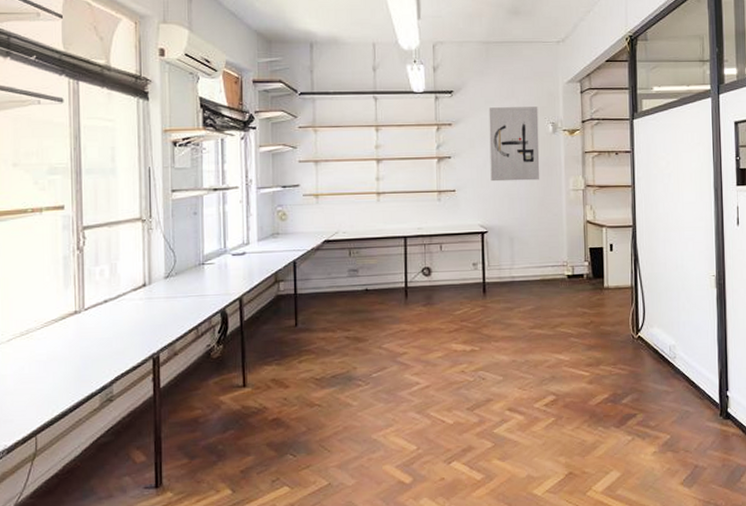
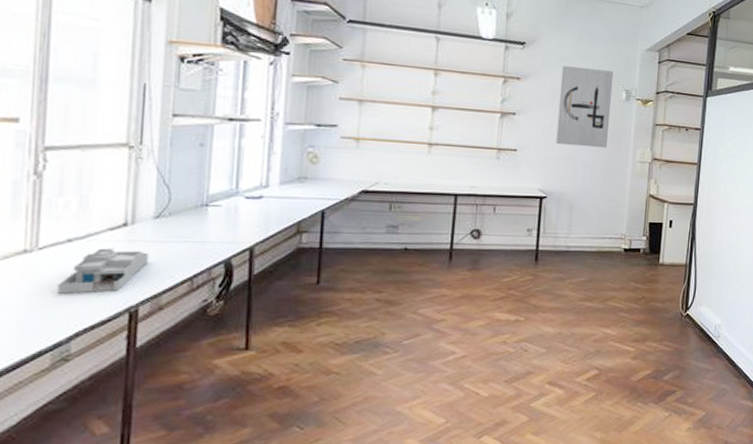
desk organizer: none [100,305,164,346] -> present [57,248,150,294]

